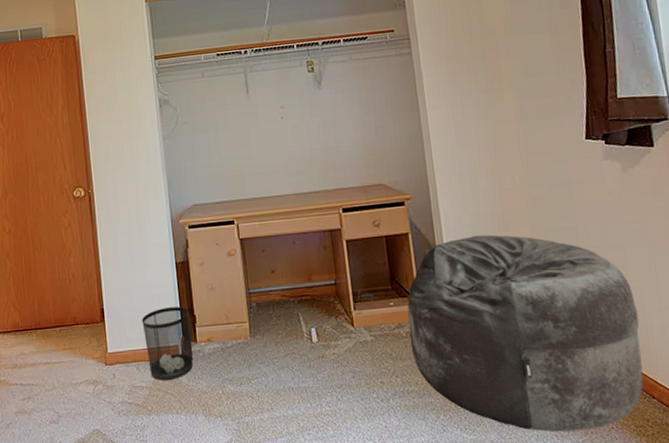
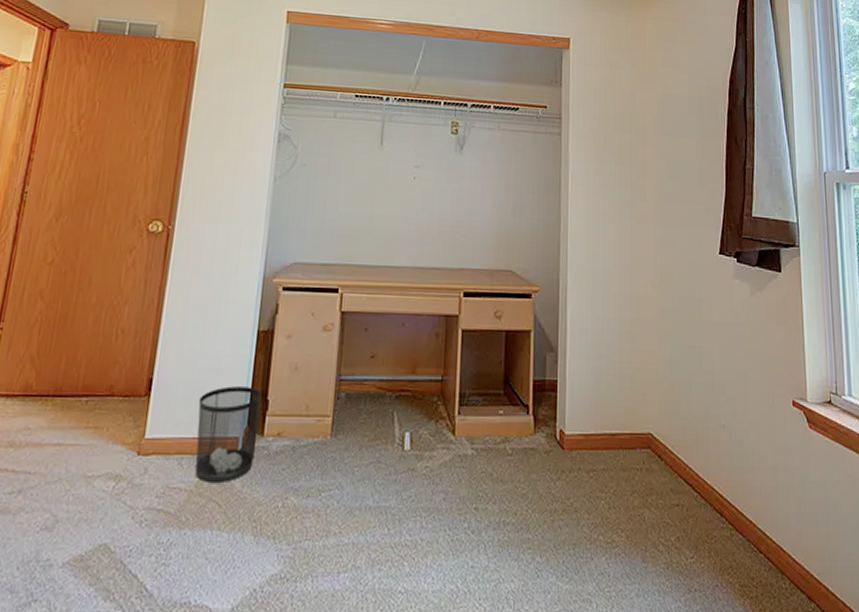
bean bag chair: present [407,234,644,432] -> none [515,343,754,587]

